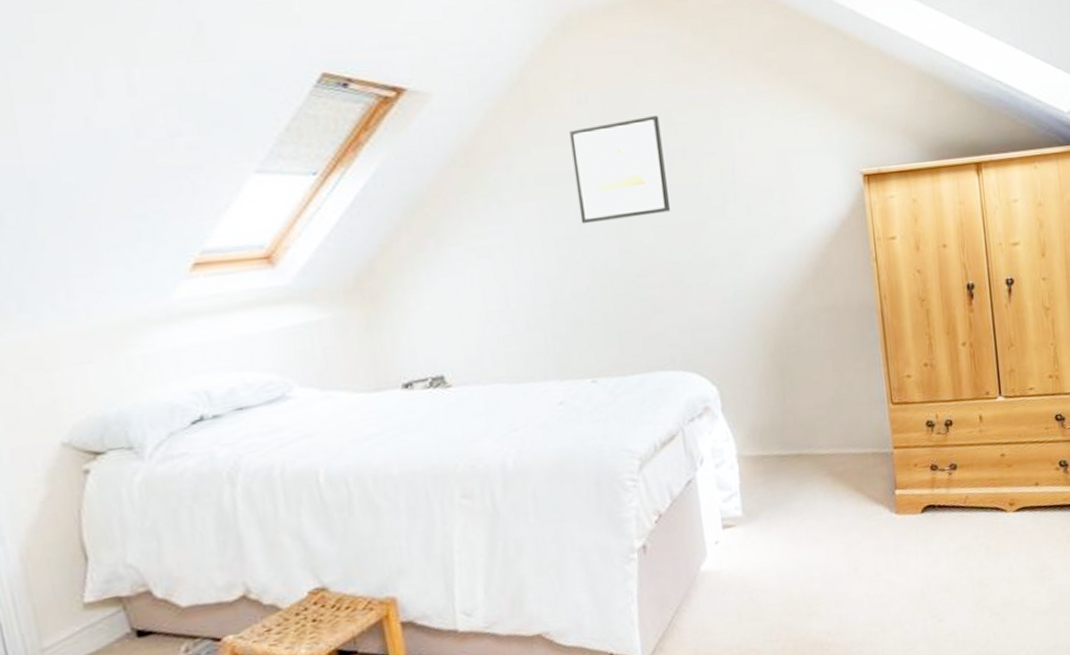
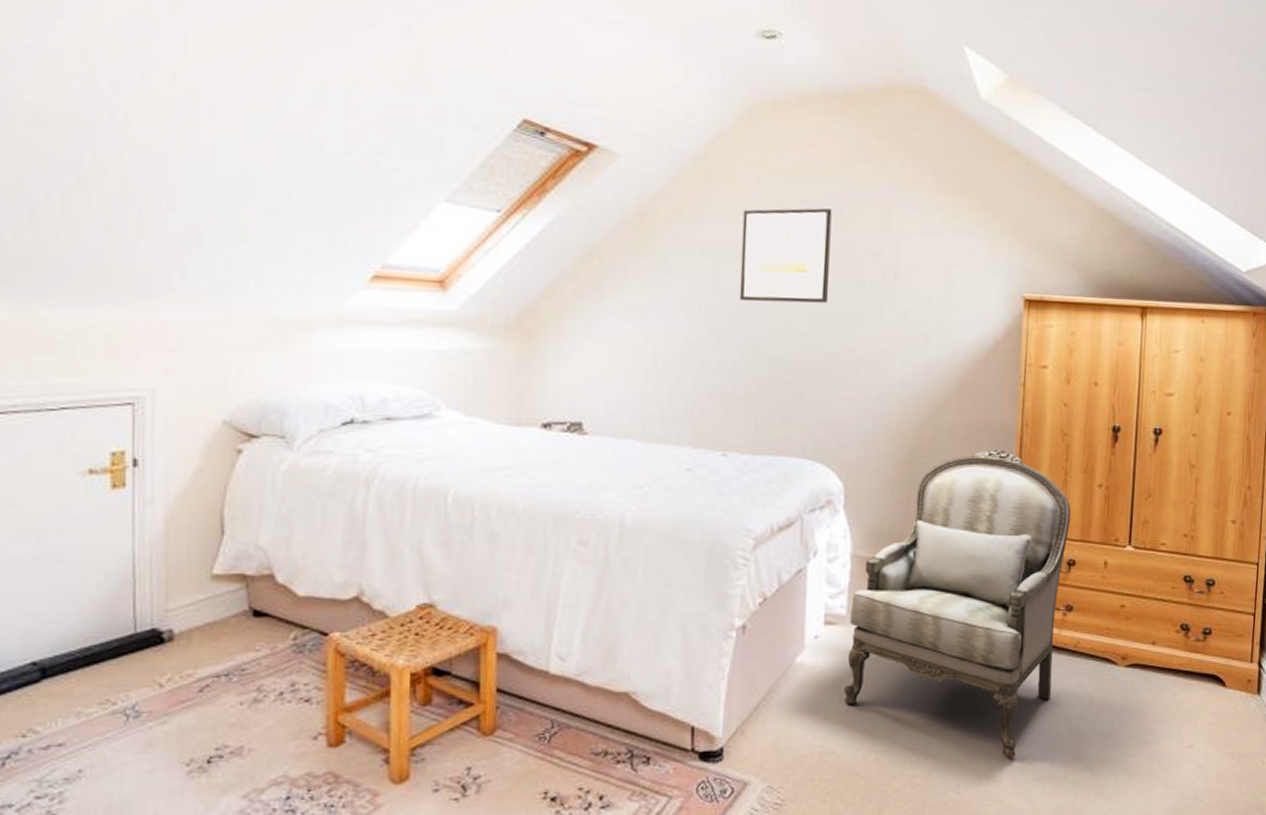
armchair: none [745,326,950,619] -> present [844,449,1071,757]

